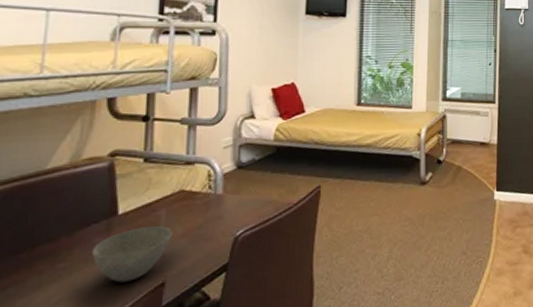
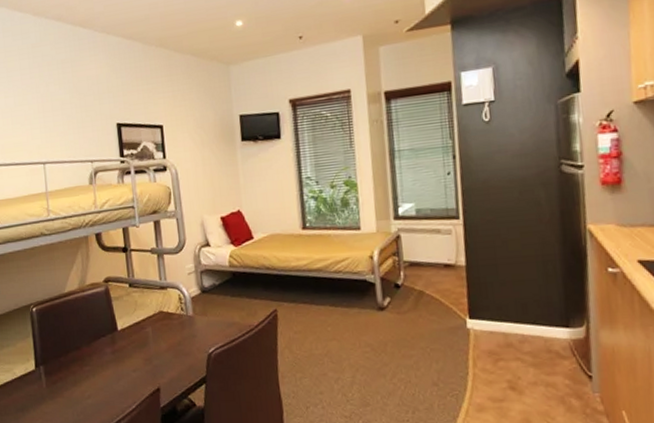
bowl: present [92,225,173,283] -> none [105,340,160,386]

